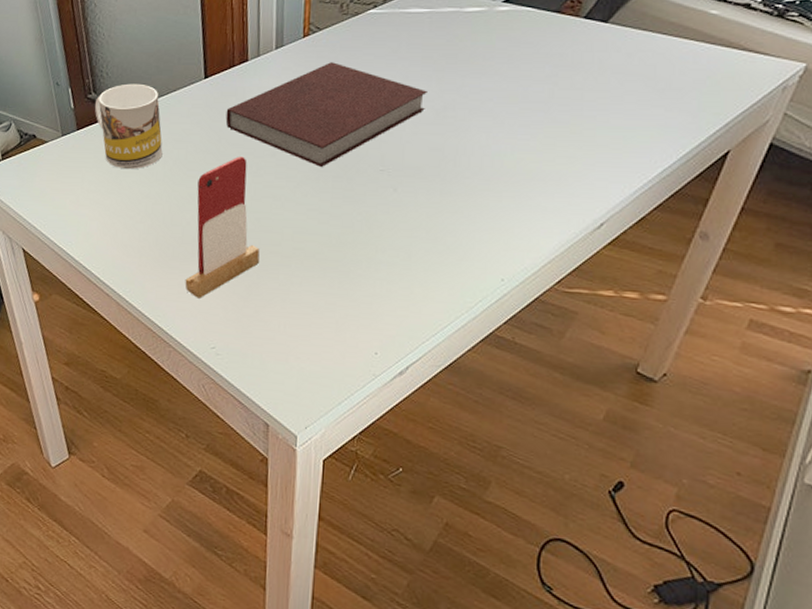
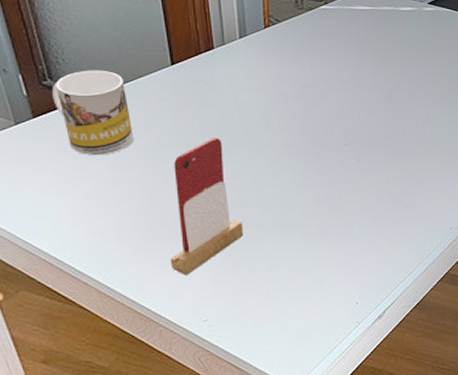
notebook: present [225,62,427,167] -> none [196,51,377,144]

